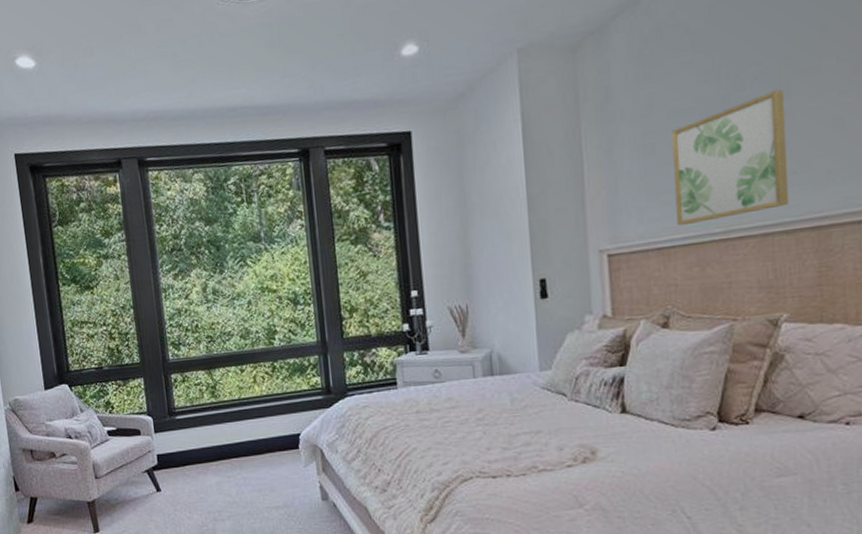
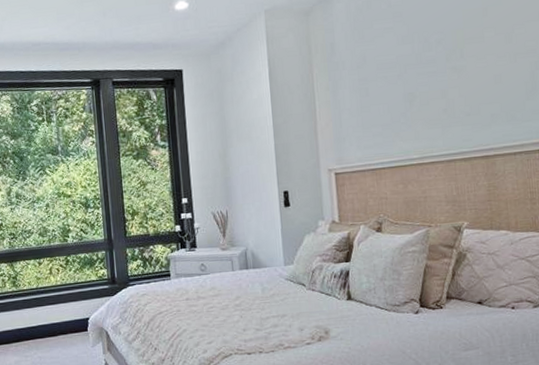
wall art: present [672,89,790,226] -> none [380,52,466,153]

